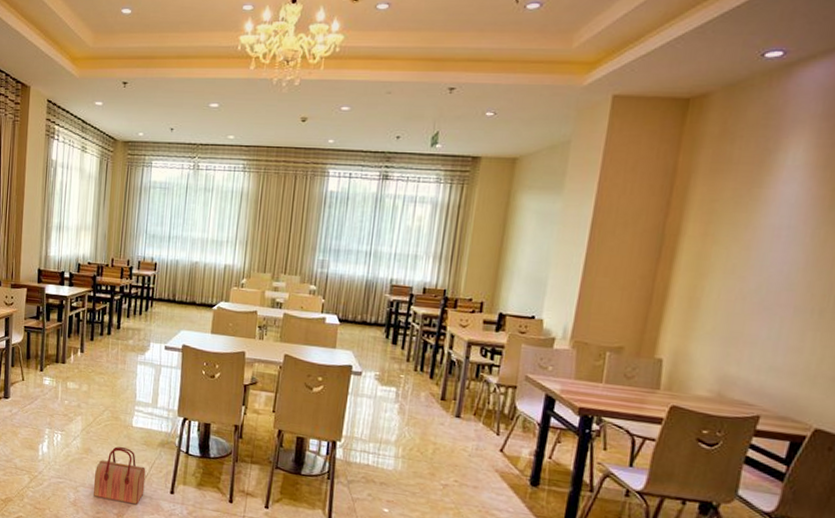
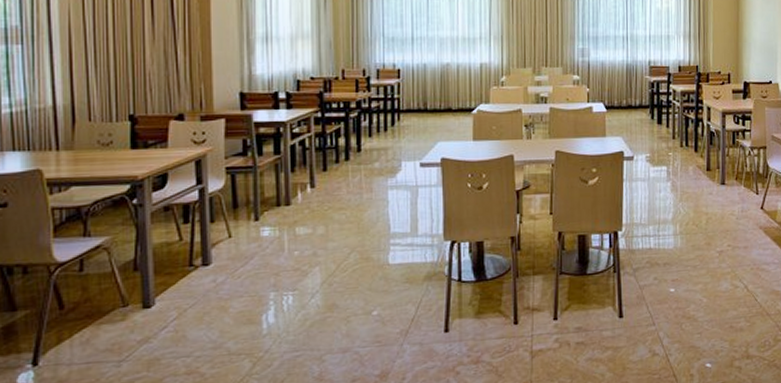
handbag: present [94,446,146,505] -> none [344,292,412,362]

